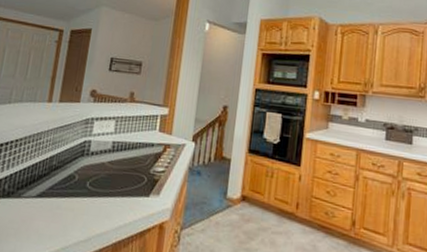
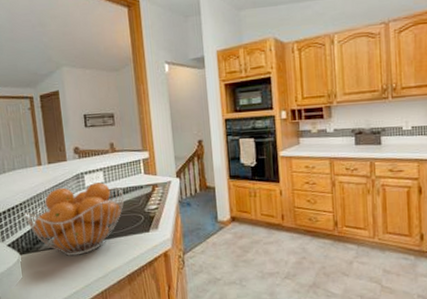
fruit basket: none [17,130,132,210] -> present [24,182,125,256]

